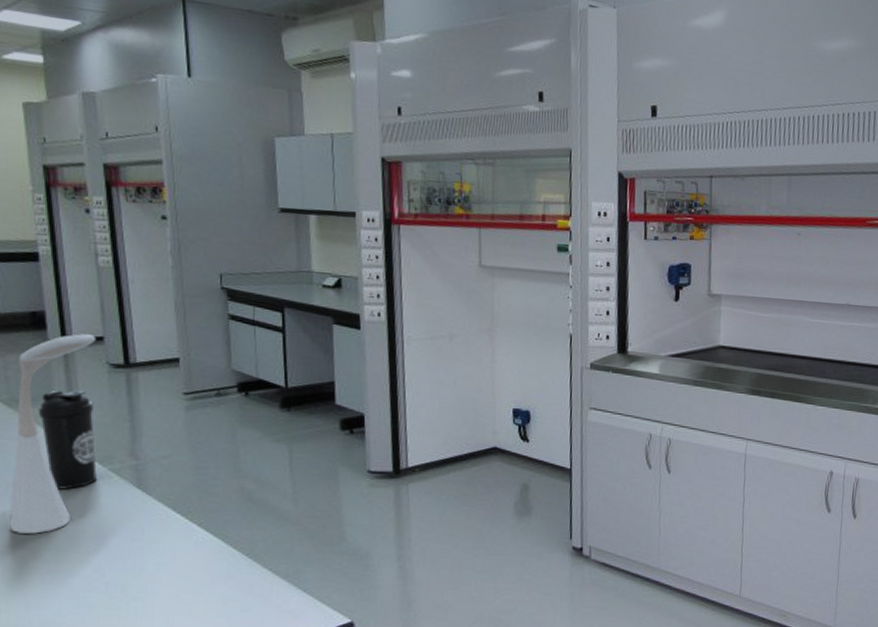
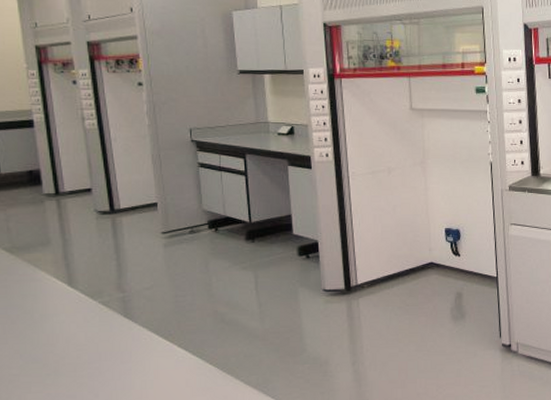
desk lamp: present [10,334,97,534] -> none [14,187,85,363]
water bottle: present [38,389,97,490] -> none [36,236,89,322]

